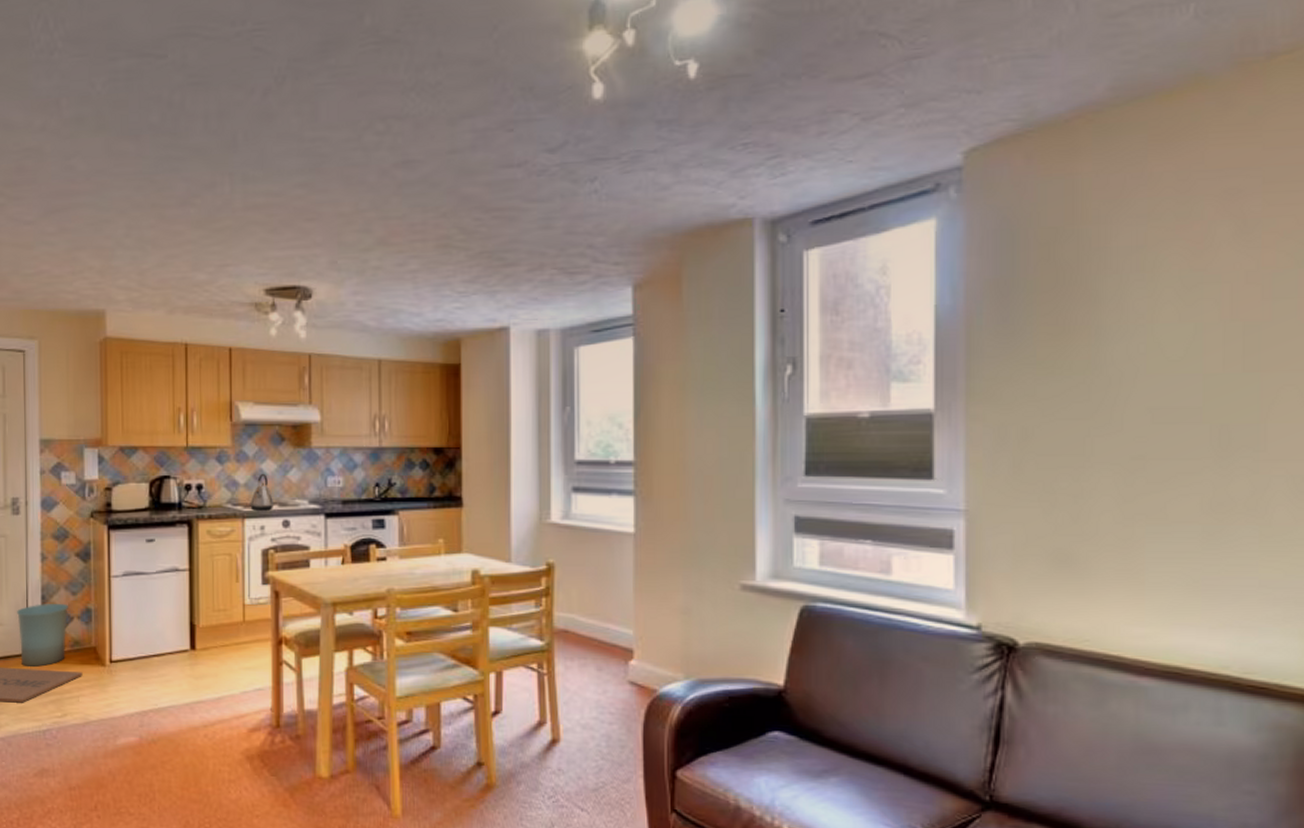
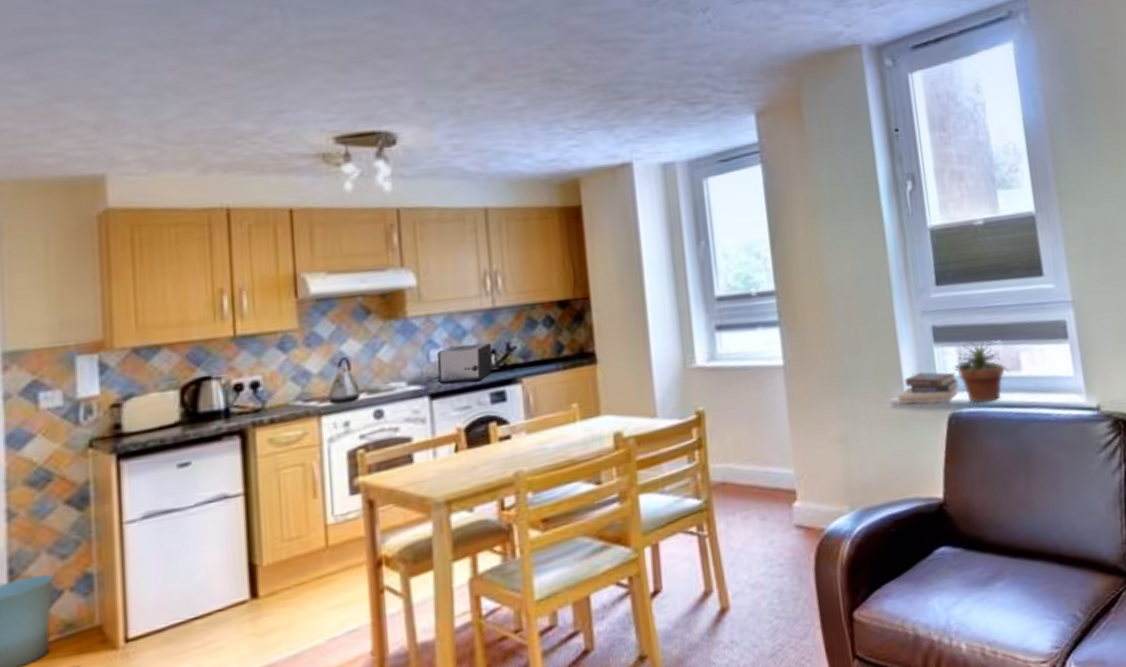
toaster: none [332,475,376,508] -> present [437,343,493,385]
books: none [748,560,816,593] -> present [898,372,960,405]
potted plant: none [812,535,880,600] -> present [952,337,1012,404]

